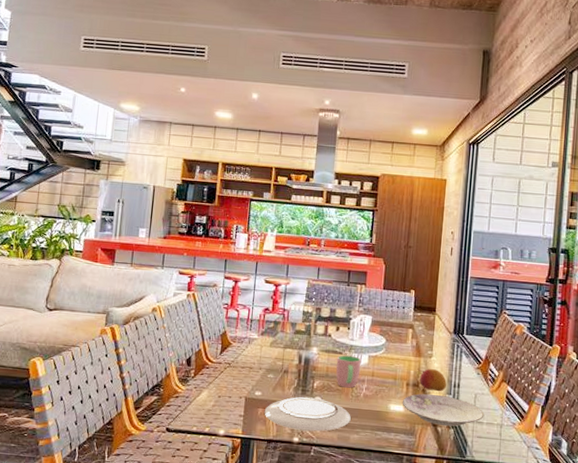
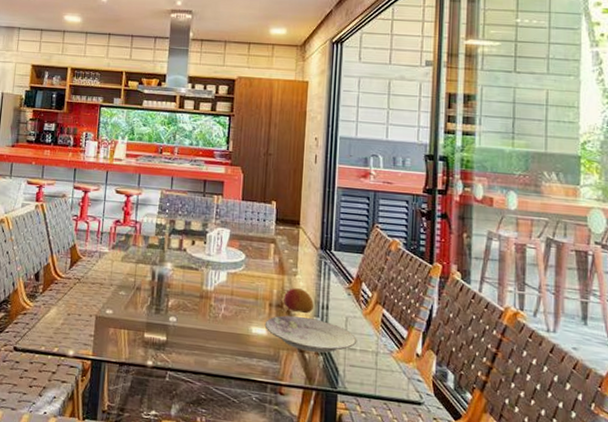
plate: present [264,396,351,432] -> none [115,316,209,355]
cup: present [336,355,362,388] -> none [192,271,220,308]

